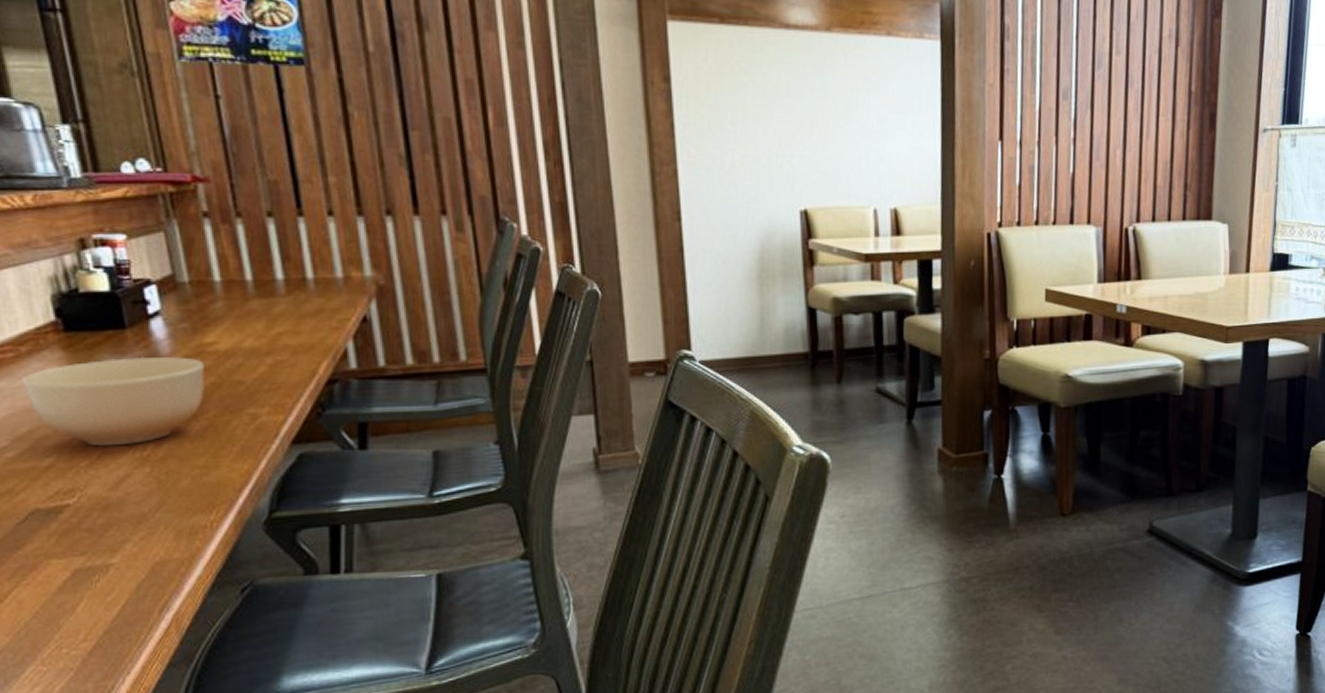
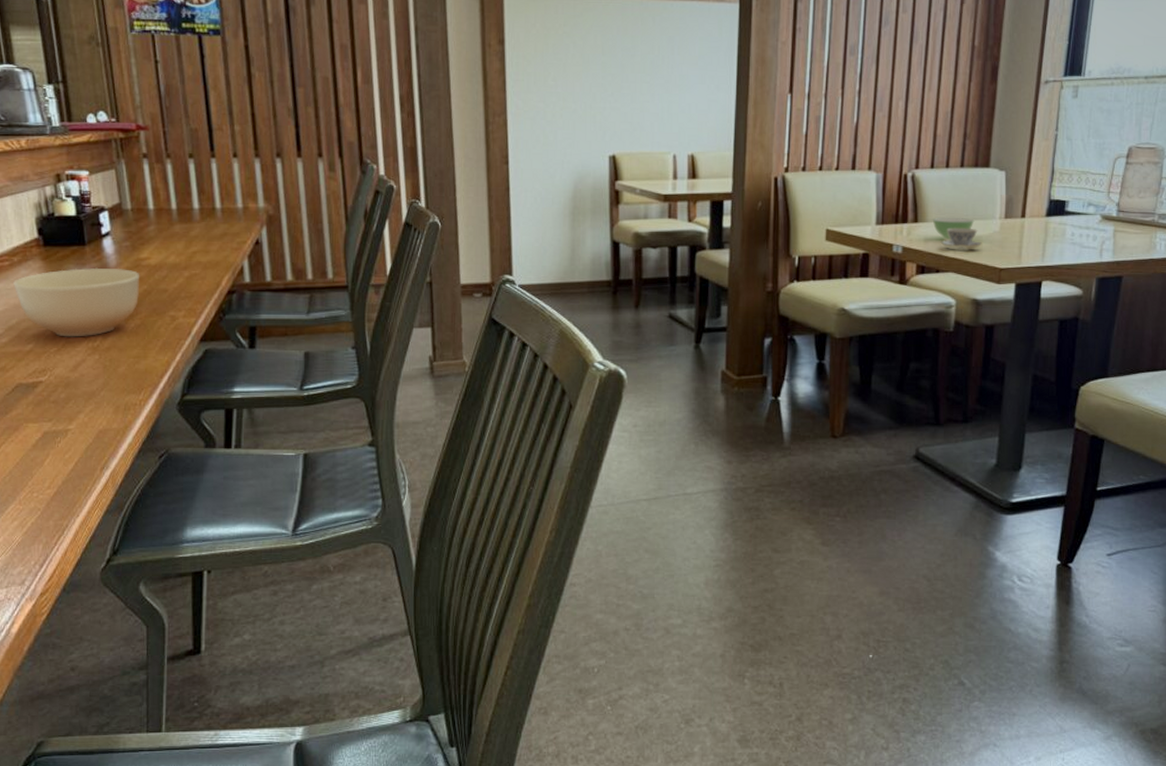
bowl: none [1156,273,1199,300] -> present [932,217,975,242]
teacup: none [1165,284,1207,309] -> present [940,227,982,250]

